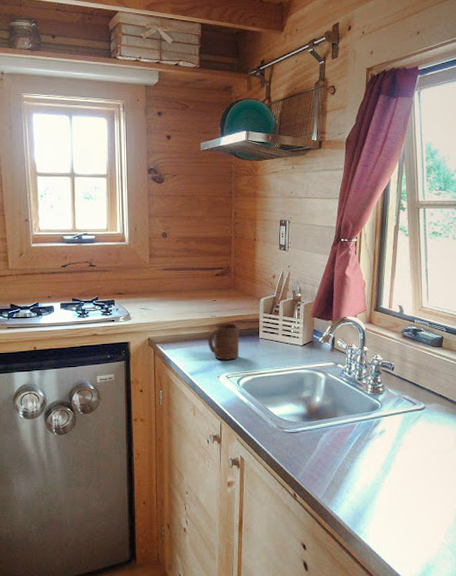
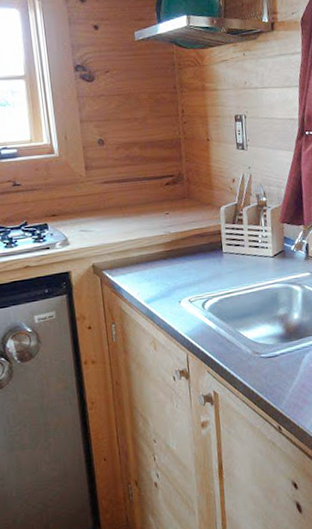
cup: present [207,323,240,360] -> none [163,238,201,282]

